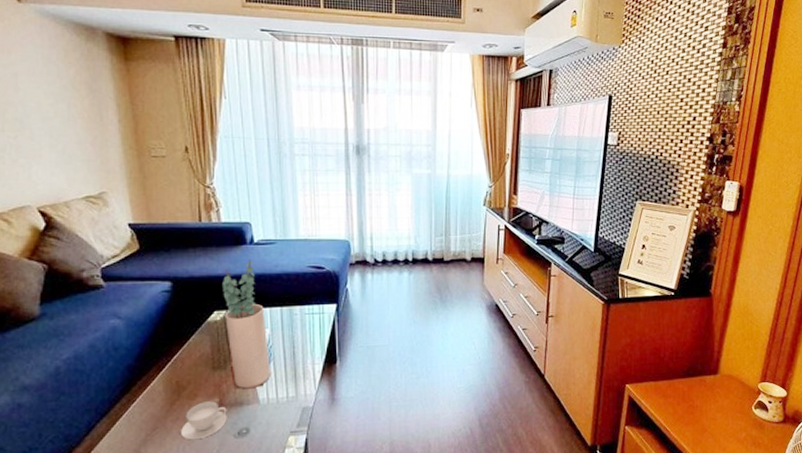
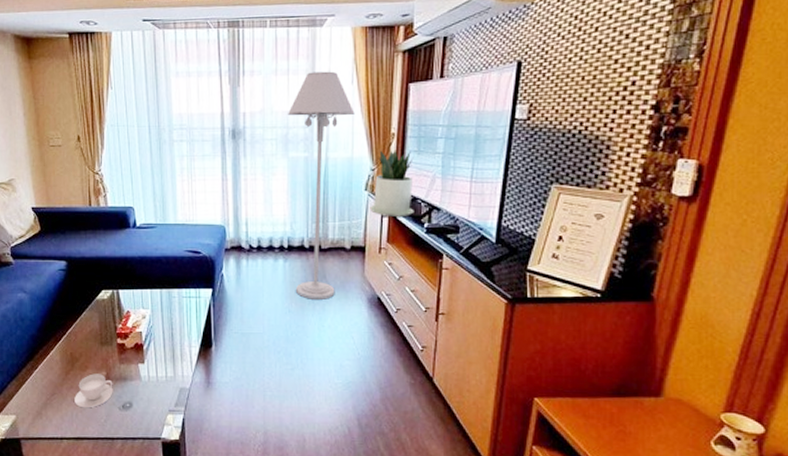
vase: present [221,259,270,389] -> none [108,242,151,366]
floor lamp: none [412,93,474,310] -> present [288,71,355,299]
planter: none [488,169,527,230] -> present [370,150,414,217]

